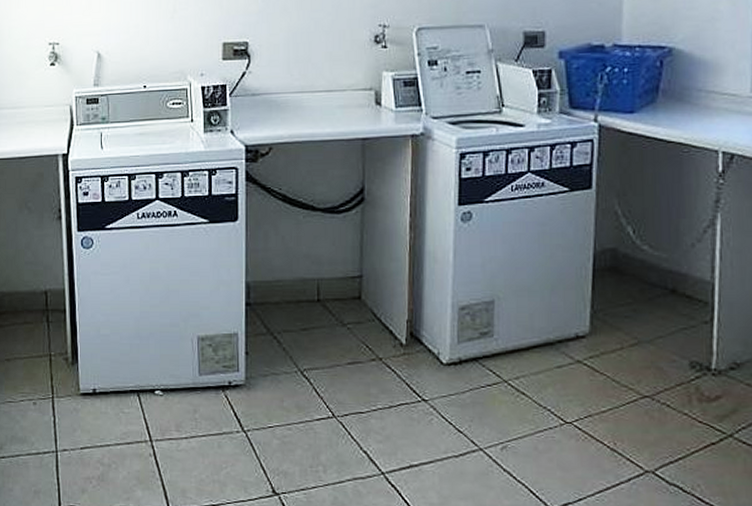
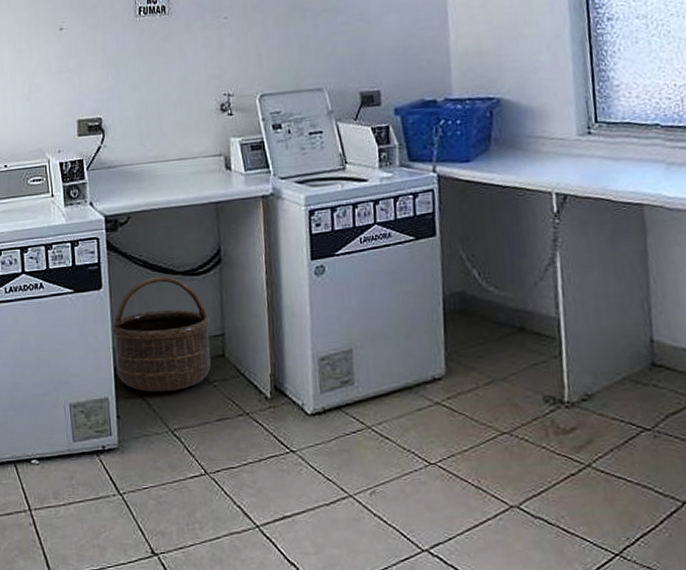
basket: none [244,212,349,331] -> present [110,276,211,393]

